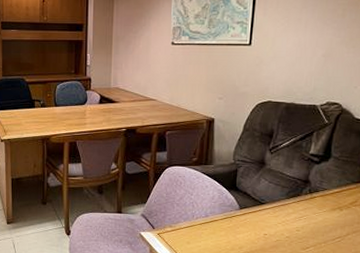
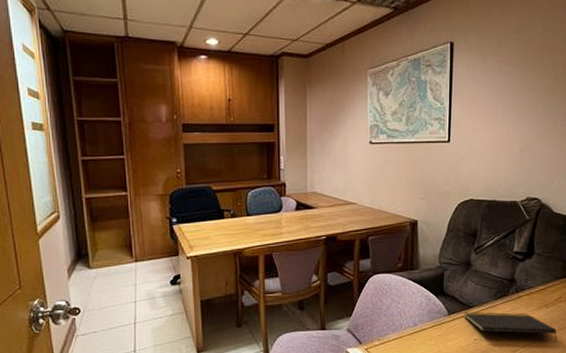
notepad: none [254,208,350,245] -> present [463,311,557,343]

